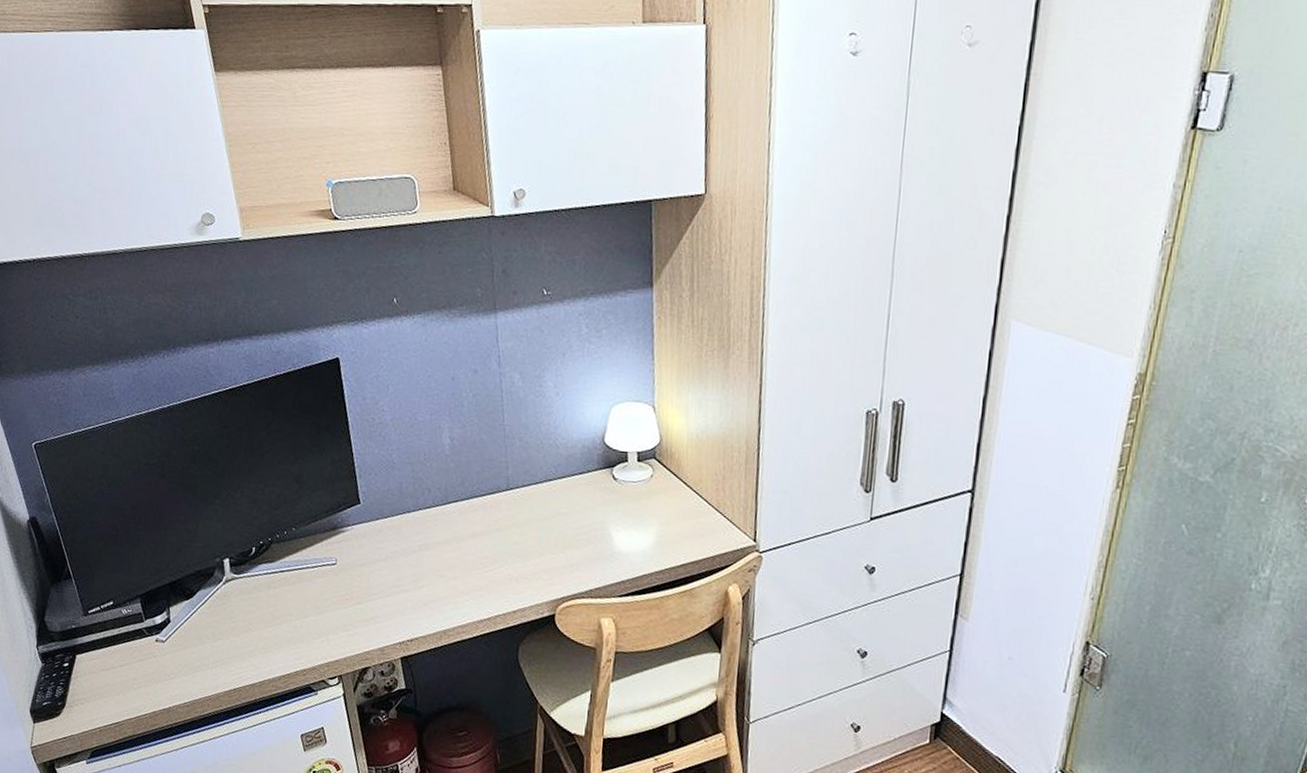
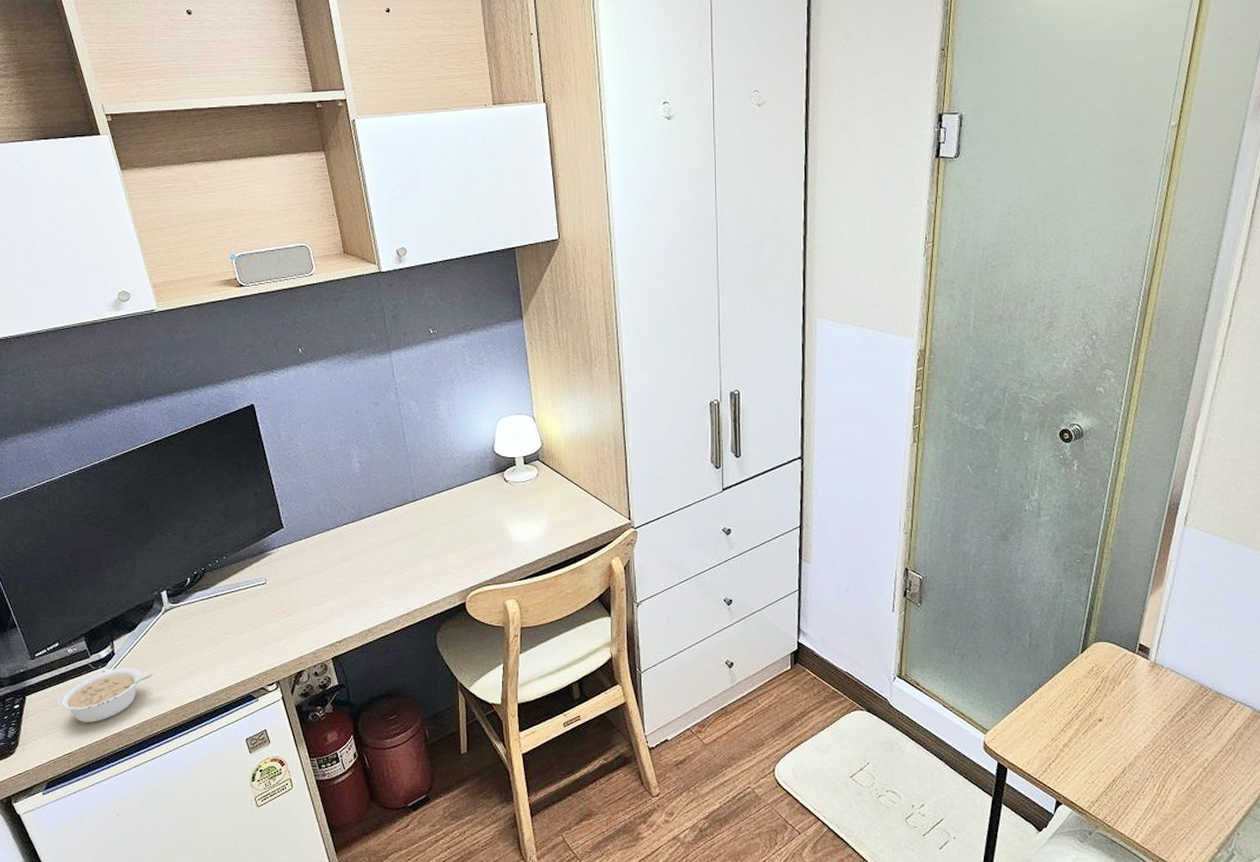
legume: none [108,637,209,694] -> present [58,668,154,723]

